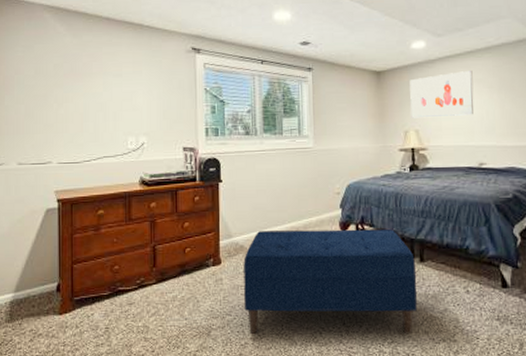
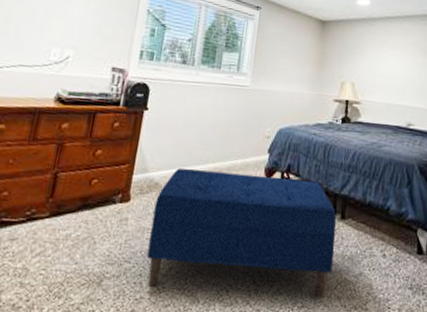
wall art: present [410,70,474,118] -> none [349,33,409,76]

